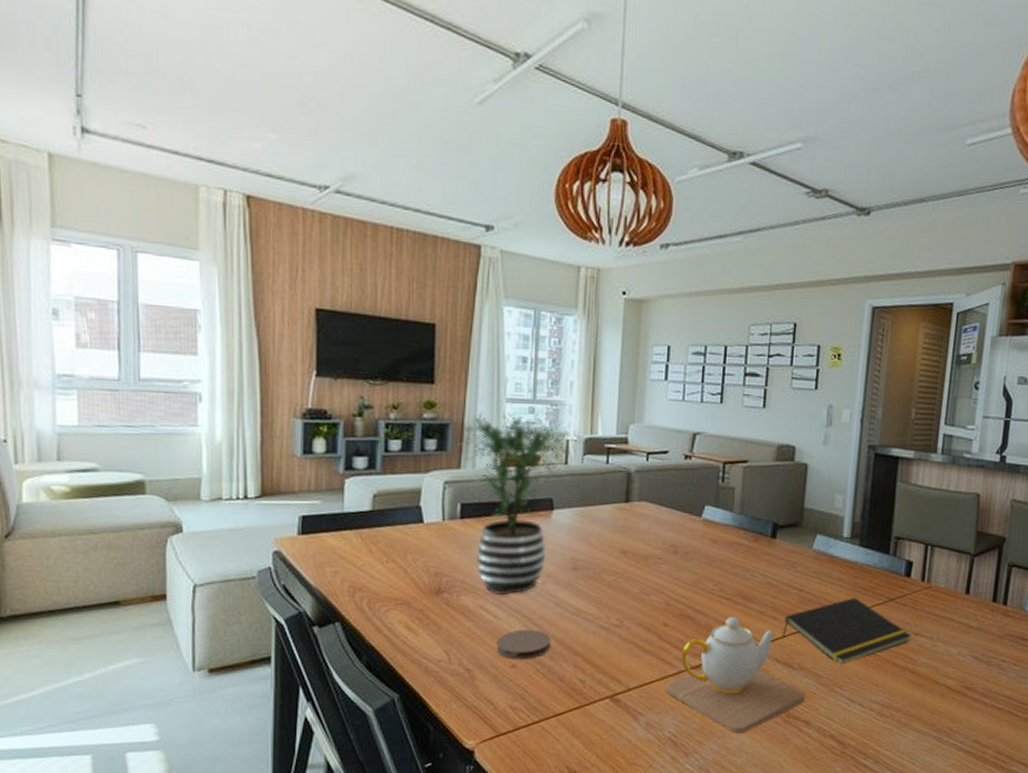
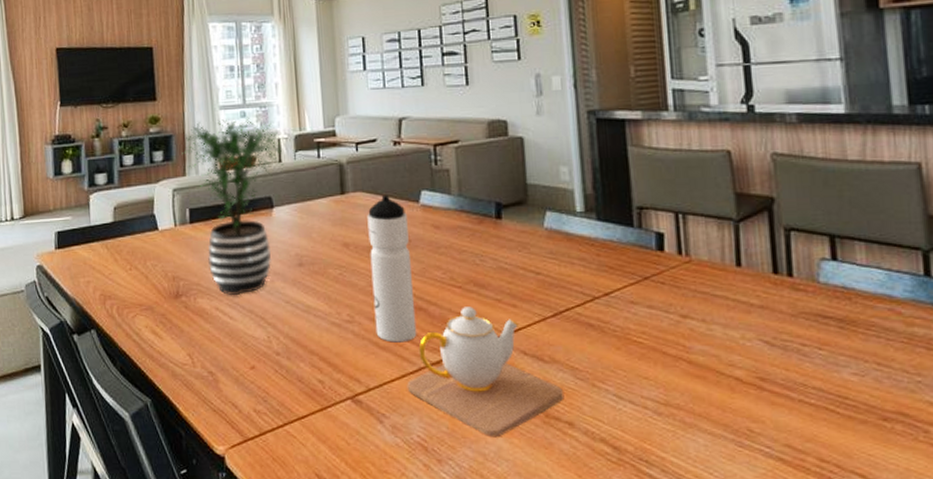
coaster: present [496,629,552,660] -> none [234,330,287,361]
water bottle: none [642,506,688,647] -> present [367,194,417,343]
notepad: present [782,597,911,664] -> none [525,277,678,355]

